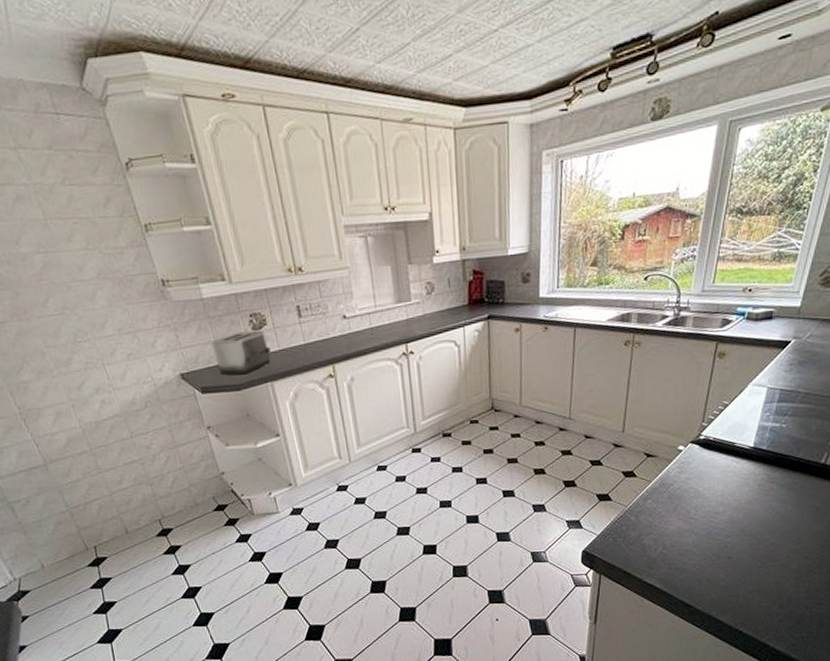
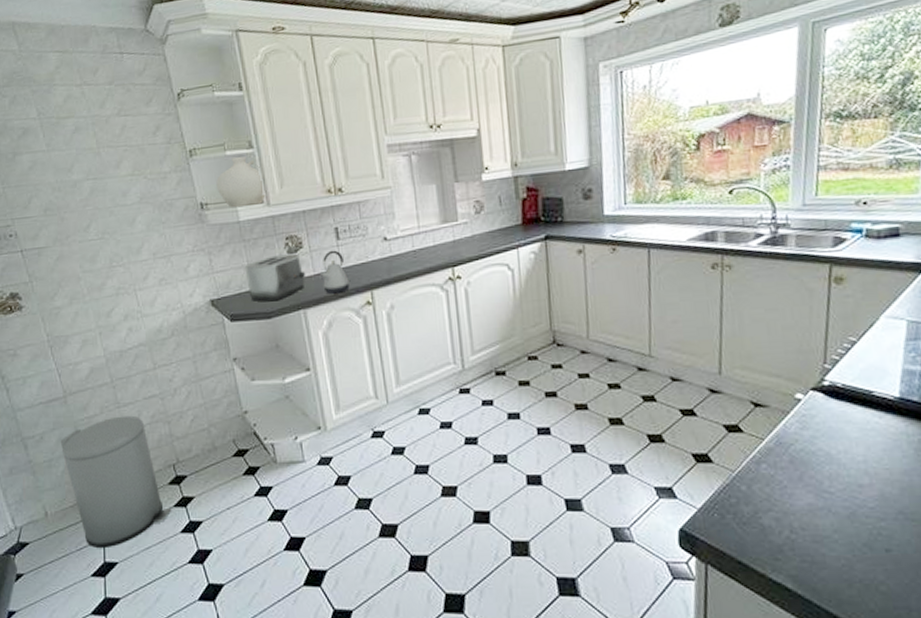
pedal bin: none [46,479,161,591] -> present [60,415,171,548]
ceramic jug: none [175,232,228,286] -> present [216,156,267,209]
kettle: none [285,327,313,368] -> present [321,250,350,294]

